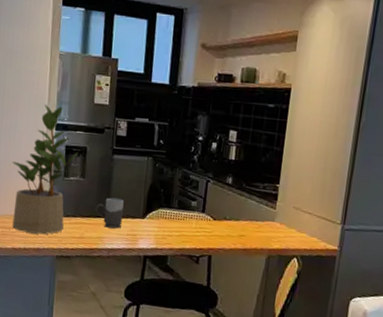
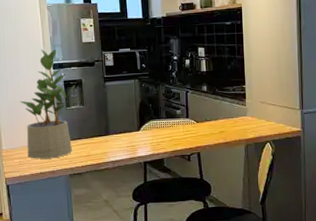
mug: present [95,197,124,229] -> none [97,117,121,144]

